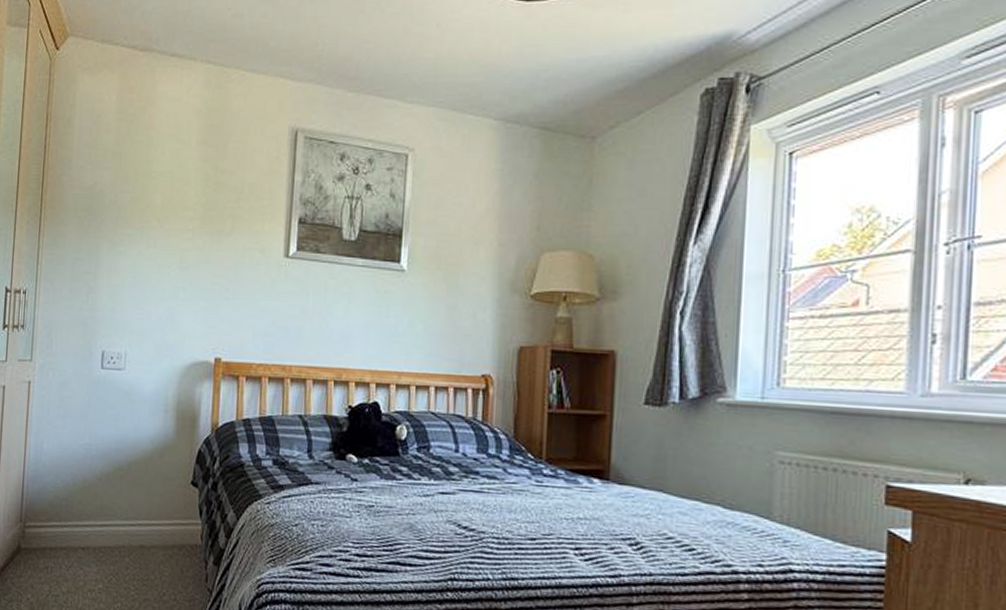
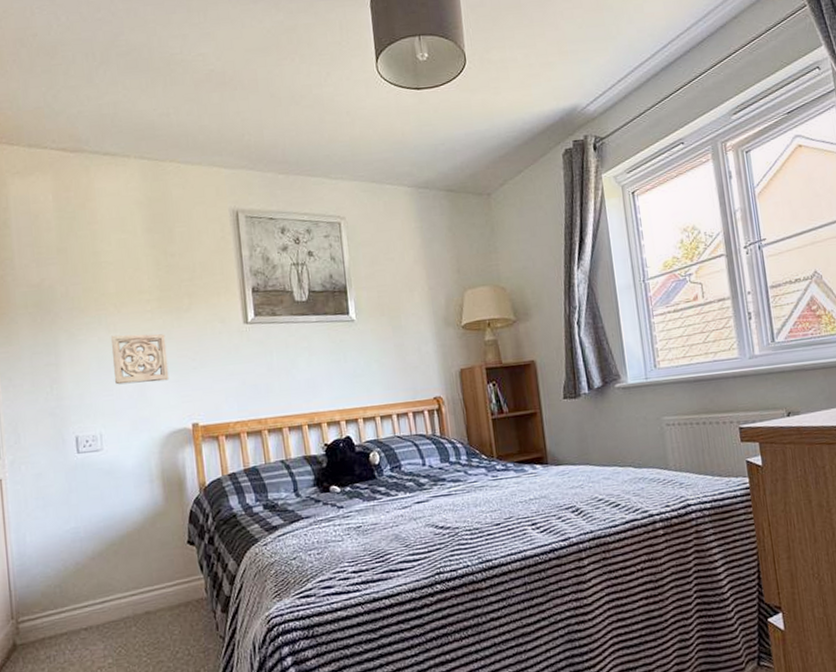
wall ornament: none [146,251,203,308] -> present [111,333,169,385]

